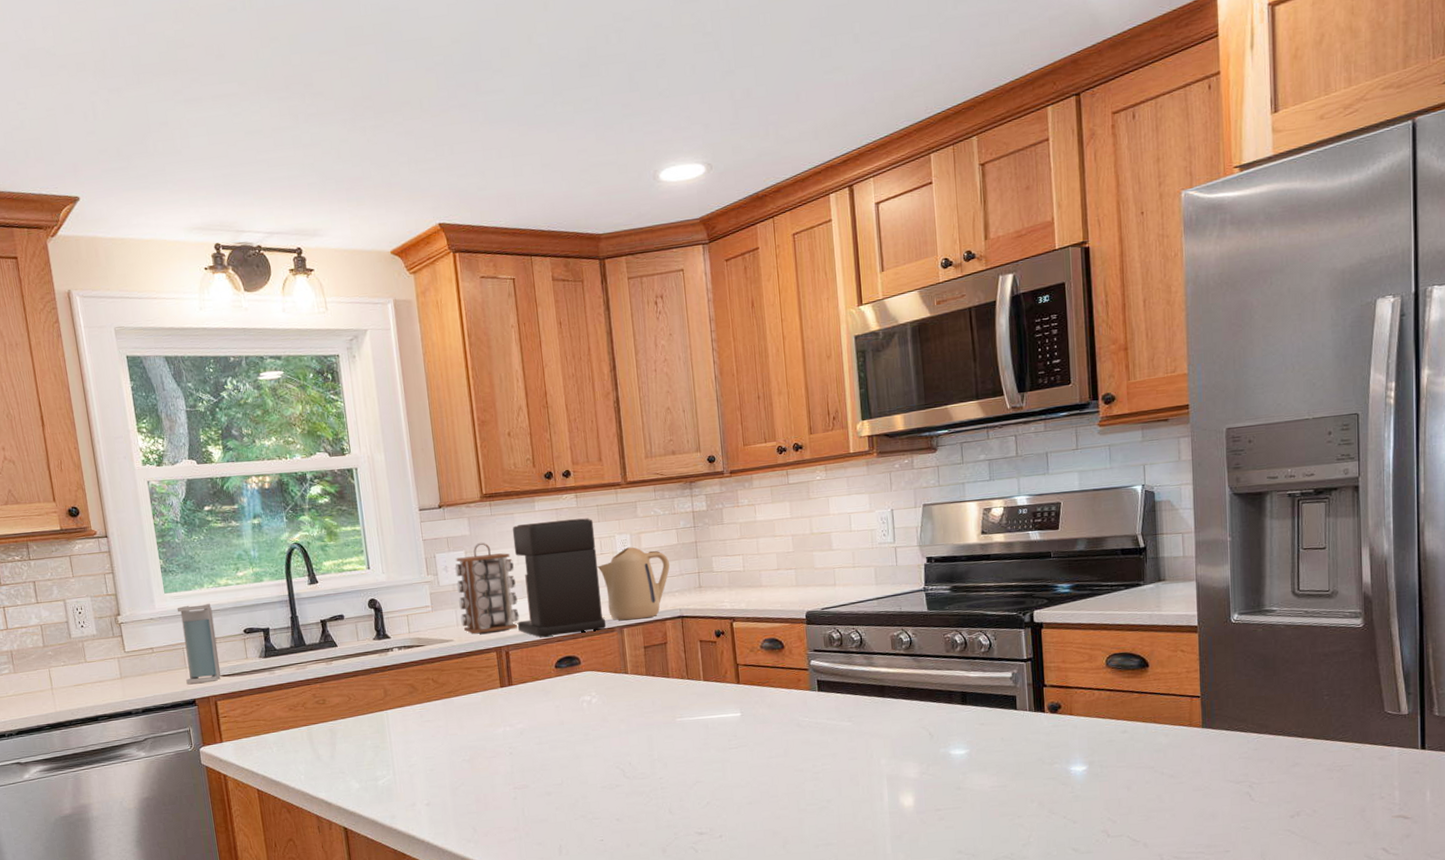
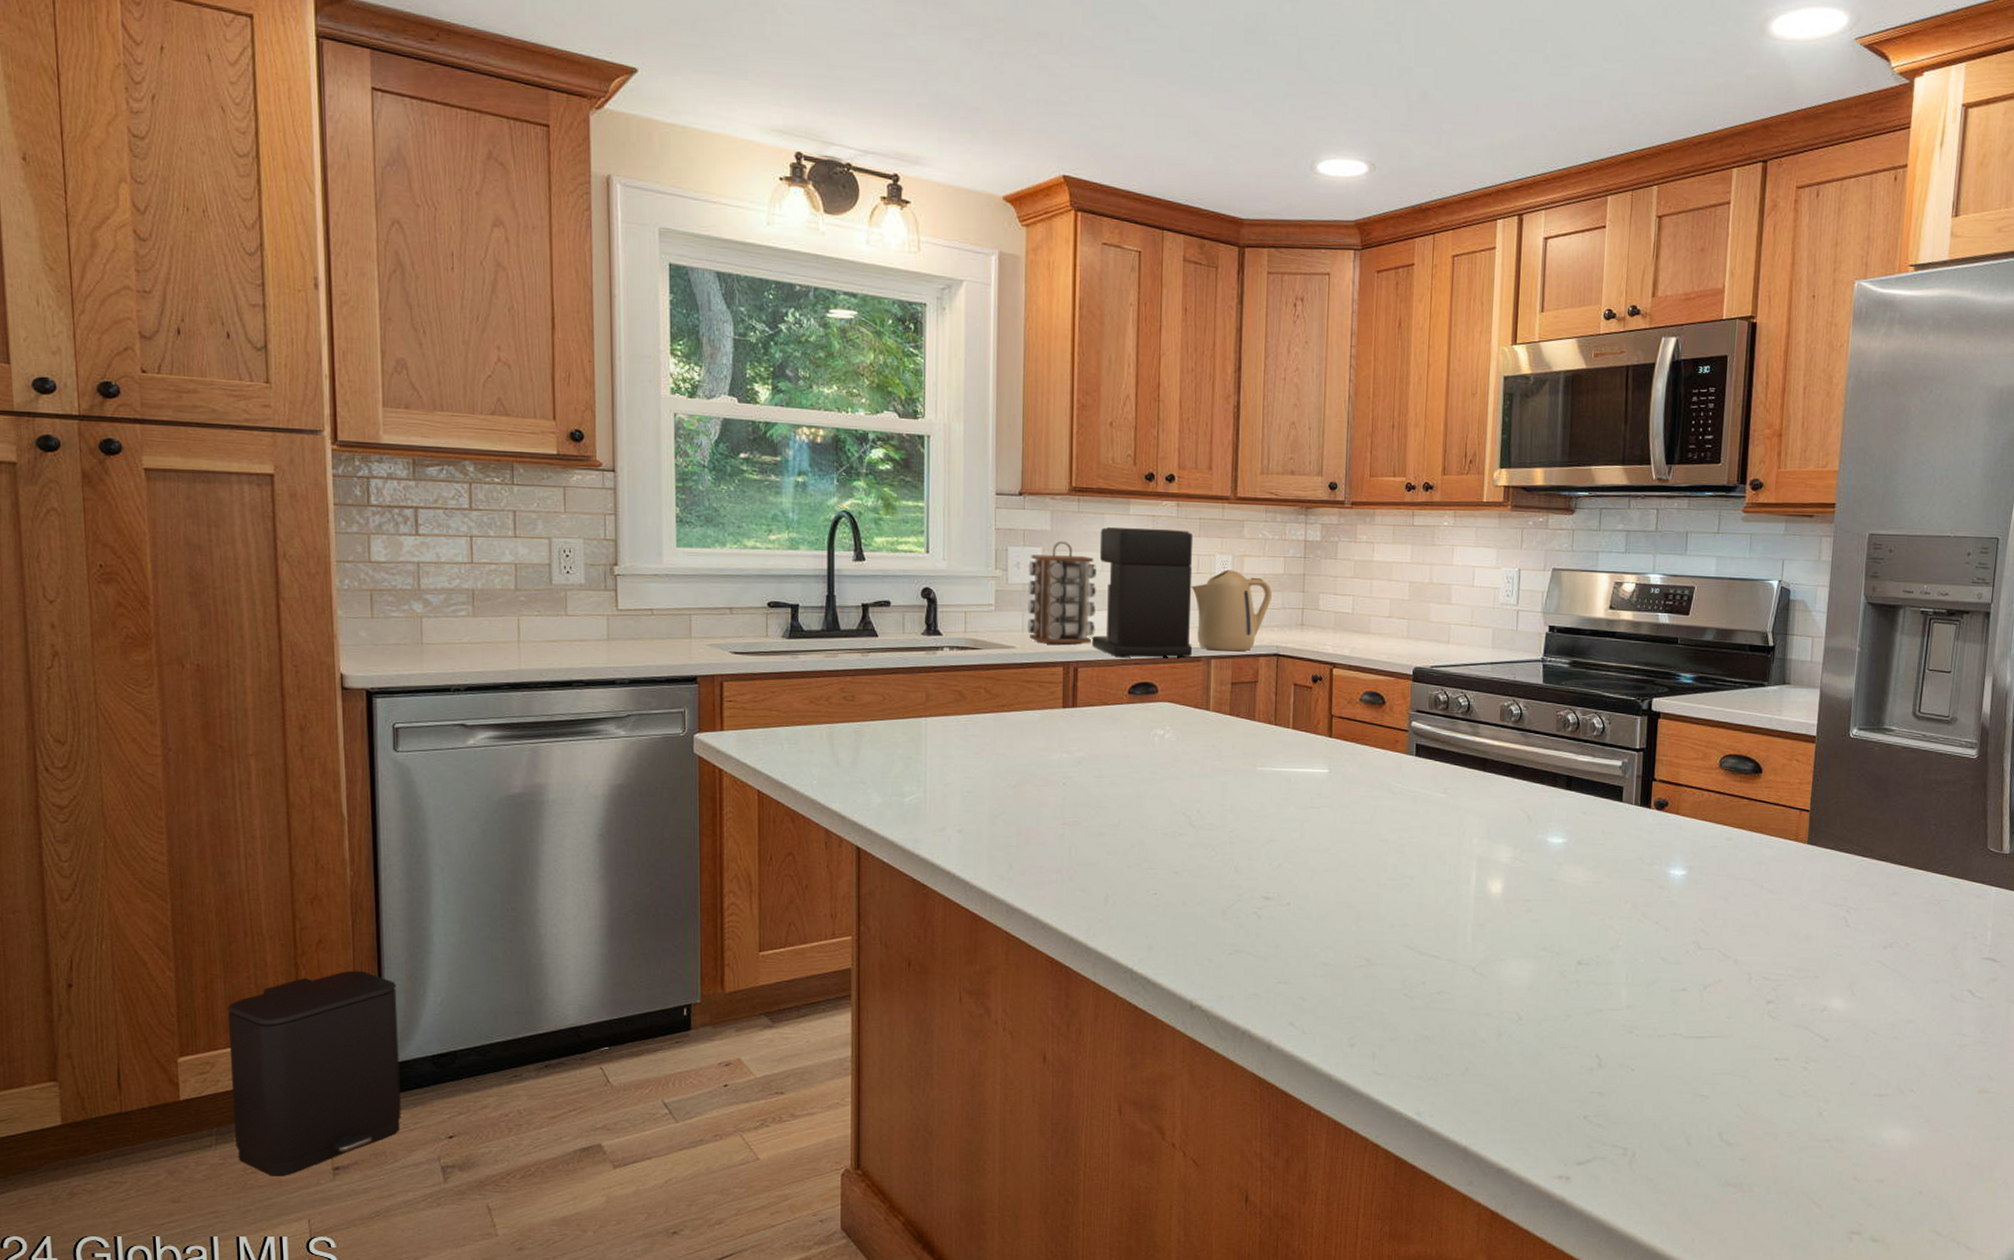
soap dispenser: present [176,604,221,684] -> none [689,565,733,658]

